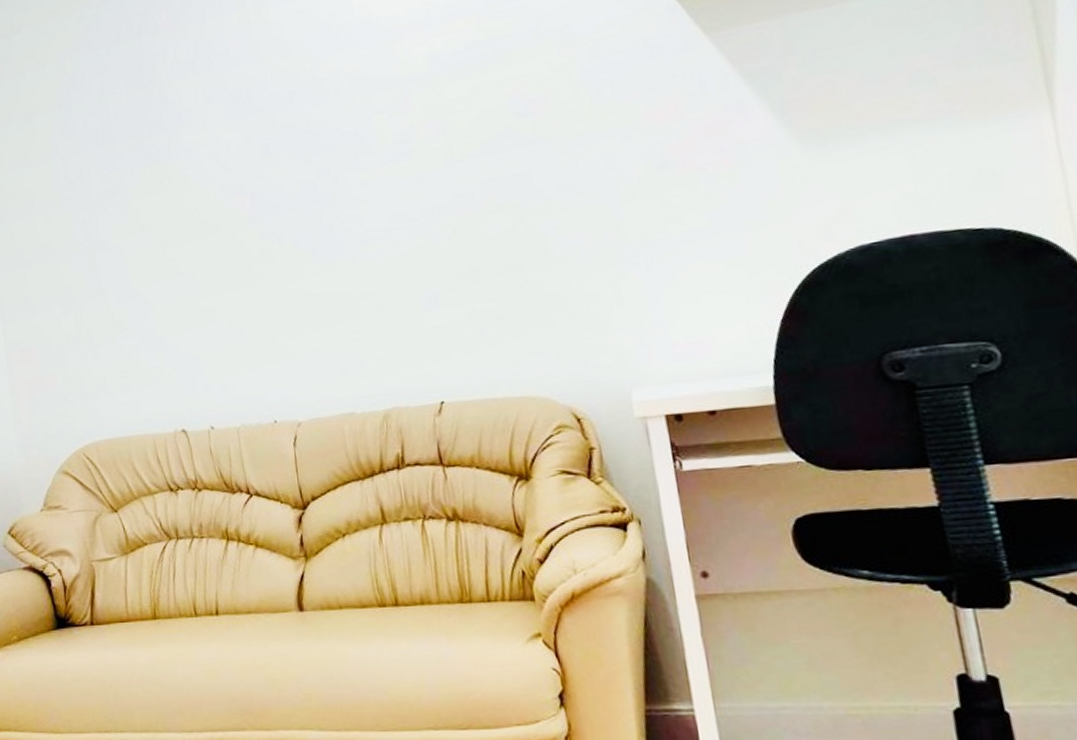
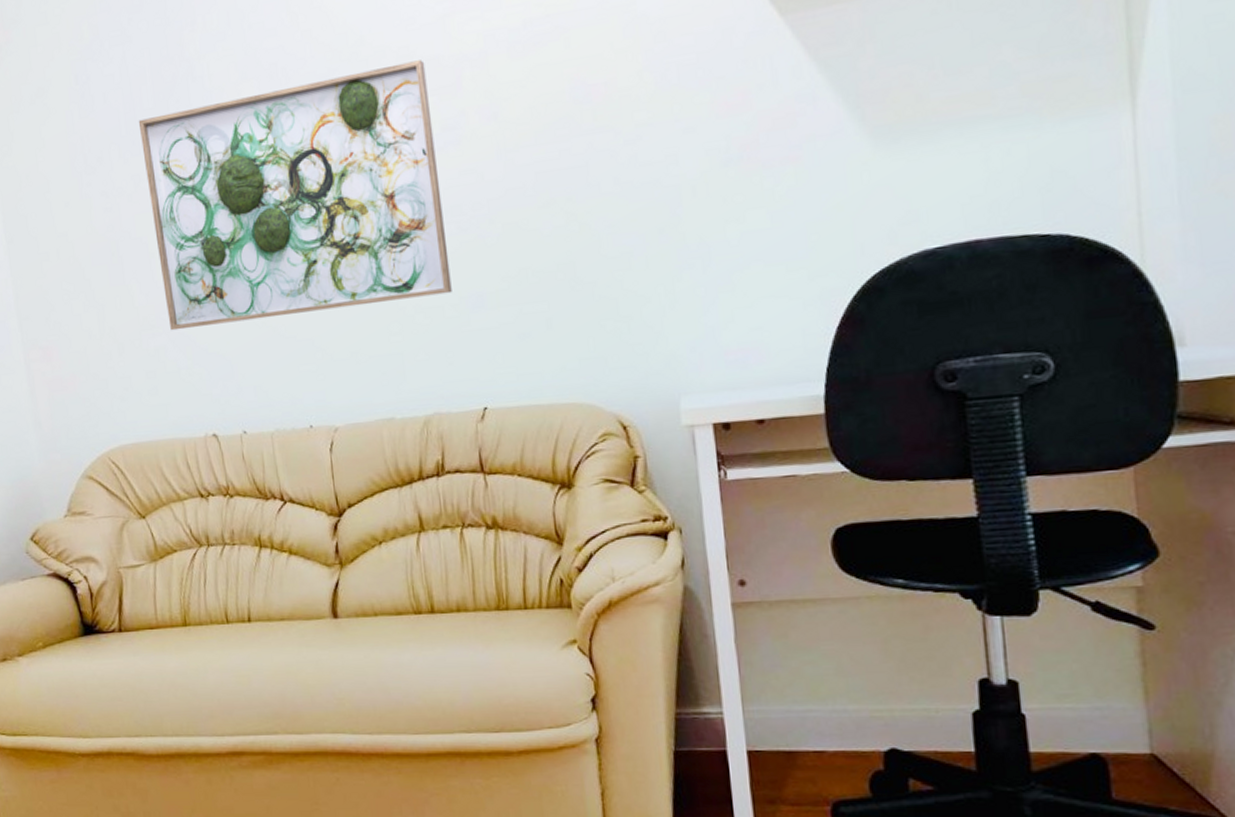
wall art: none [115,81,407,332] -> present [138,60,452,331]

